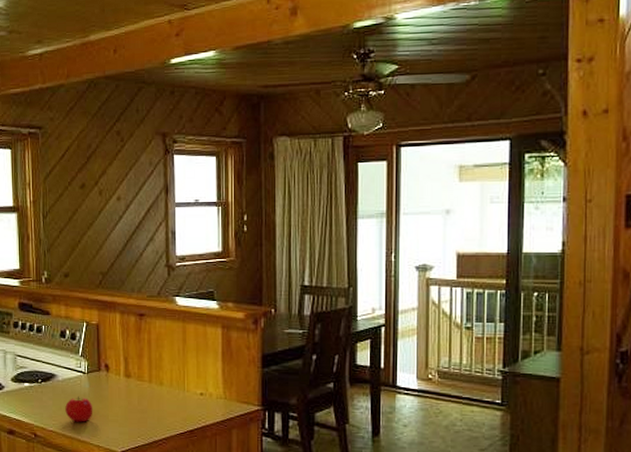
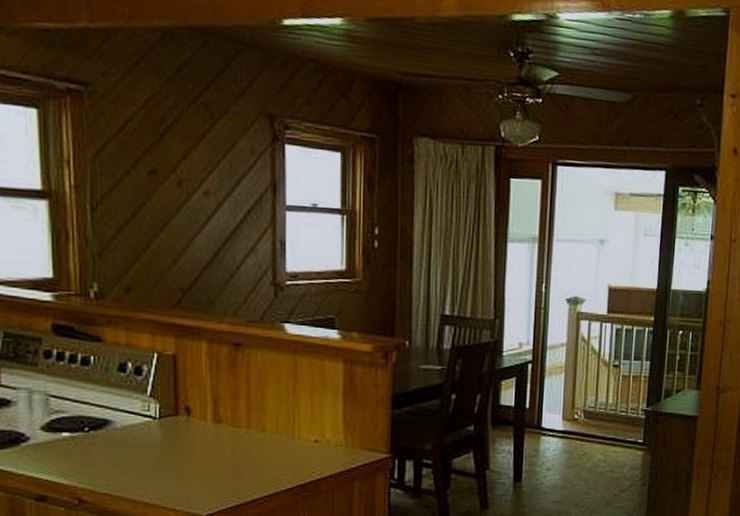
fruit: present [65,396,93,422] -> none [126,447,168,481]

